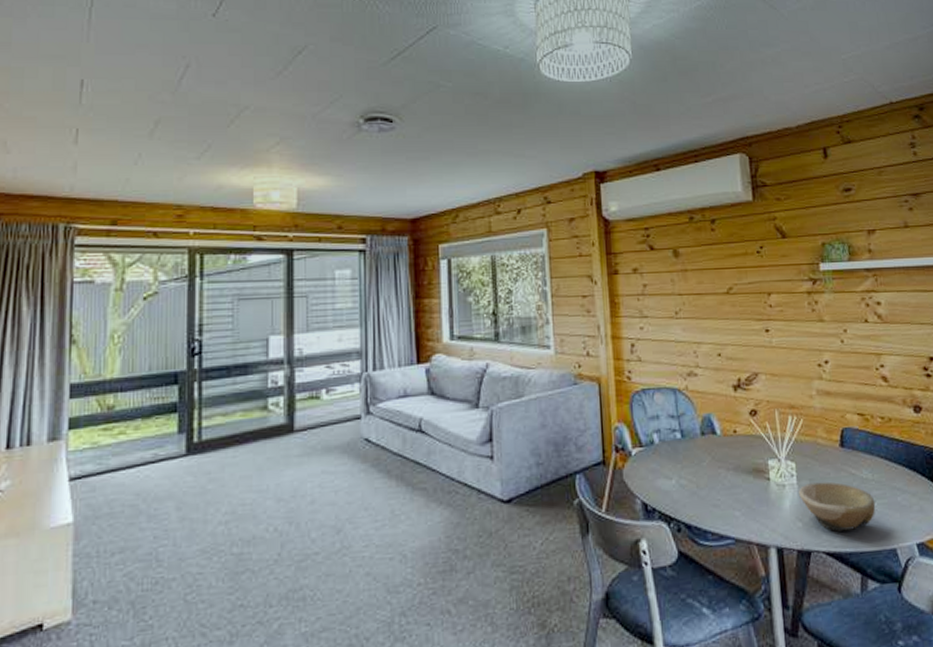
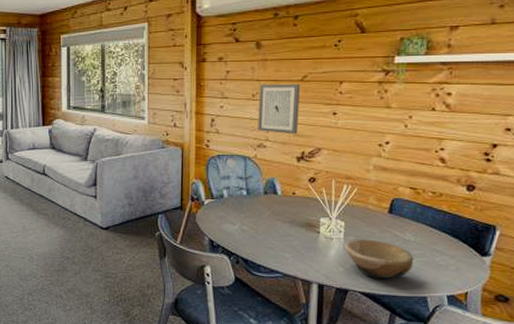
wall art: none [682,297,731,358] -> present [258,83,300,135]

